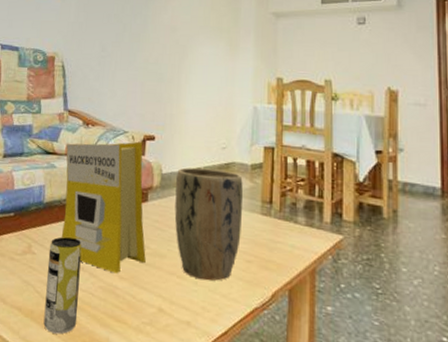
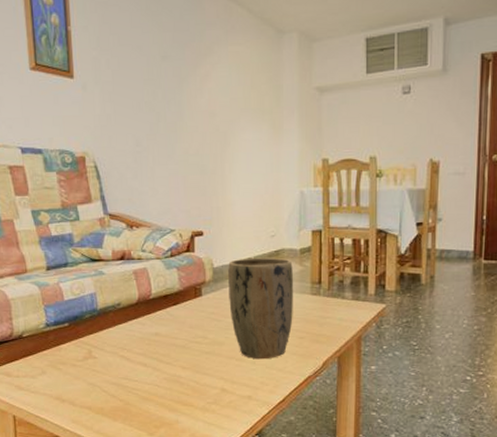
beverage can: present [43,237,82,335] -> none [109,339,147,424]
book: present [61,141,146,274] -> none [112,238,205,365]

